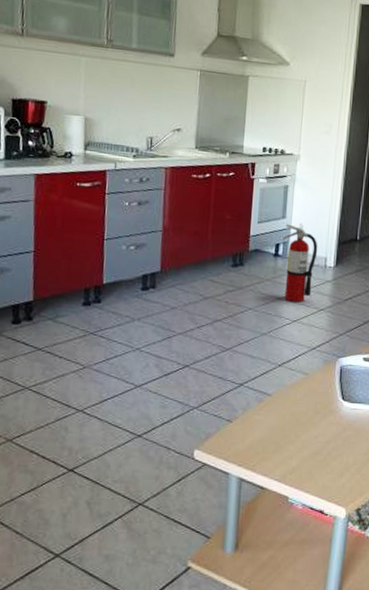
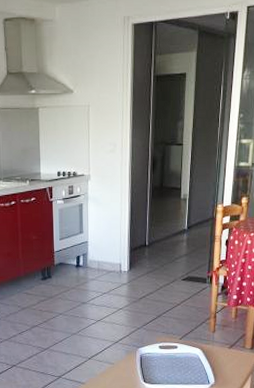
fire extinguisher: present [282,223,318,303] -> none [81,235,113,305]

